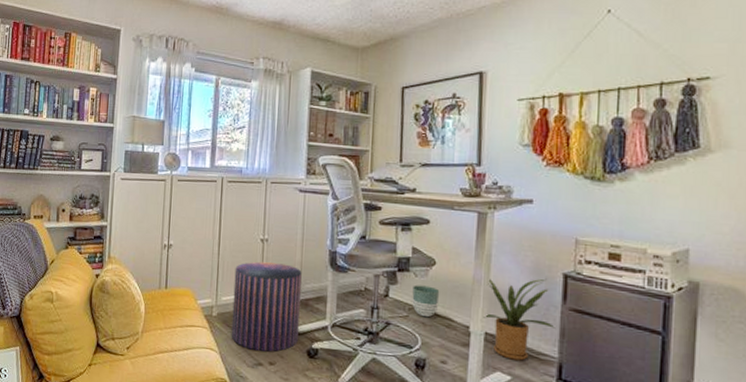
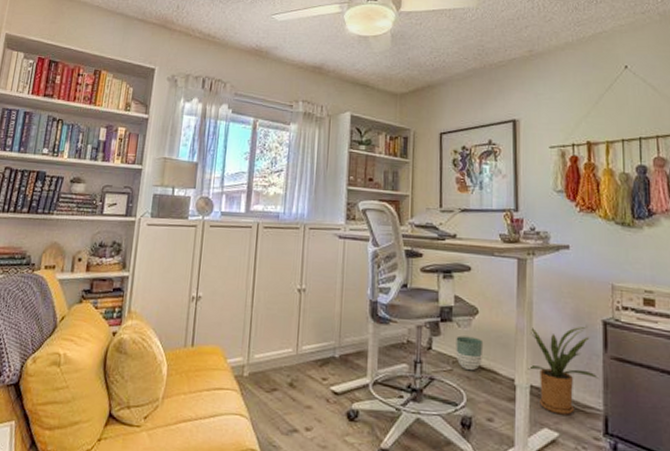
stool: present [231,261,302,352] -> none [263,314,341,416]

